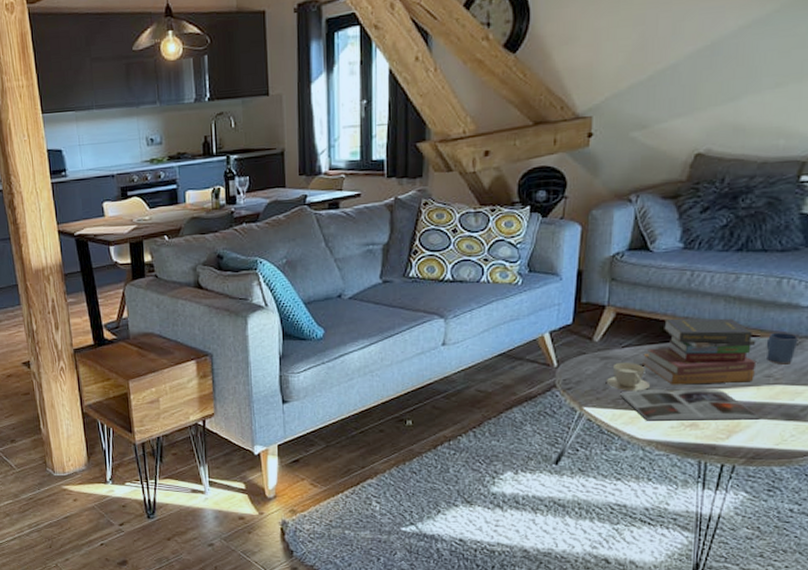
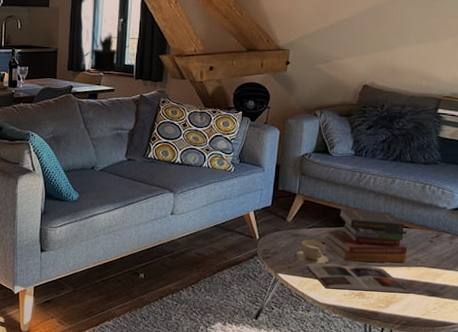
planter: none [326,119,362,174] -> present [92,31,118,73]
mug: present [766,332,799,365] -> none [414,225,438,252]

